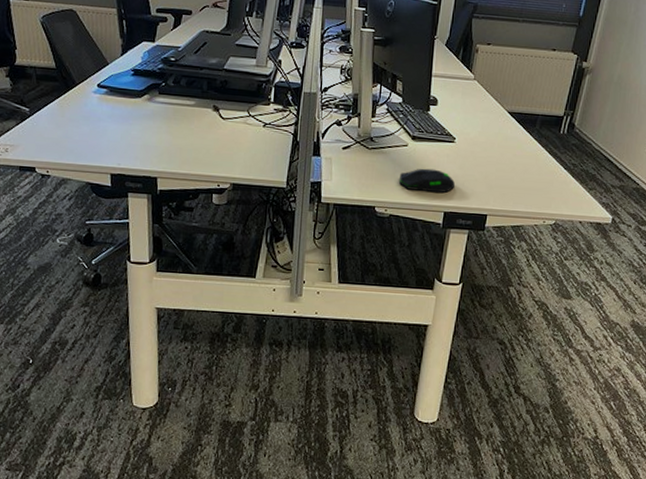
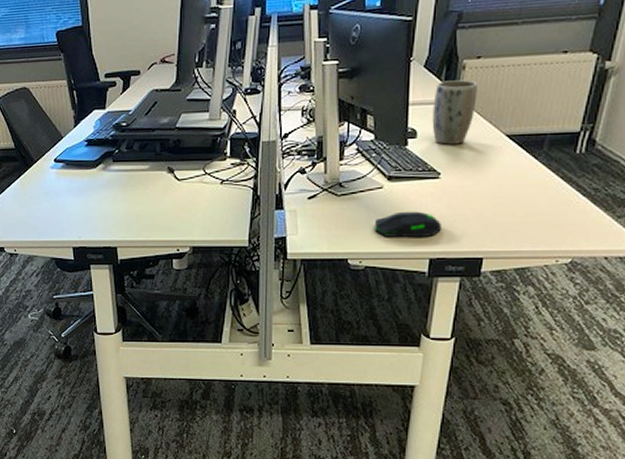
plant pot: none [450,60,487,115] -> present [432,80,478,145]

